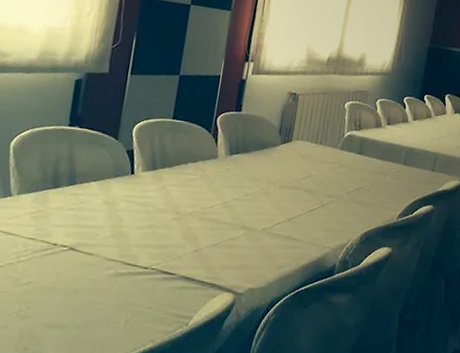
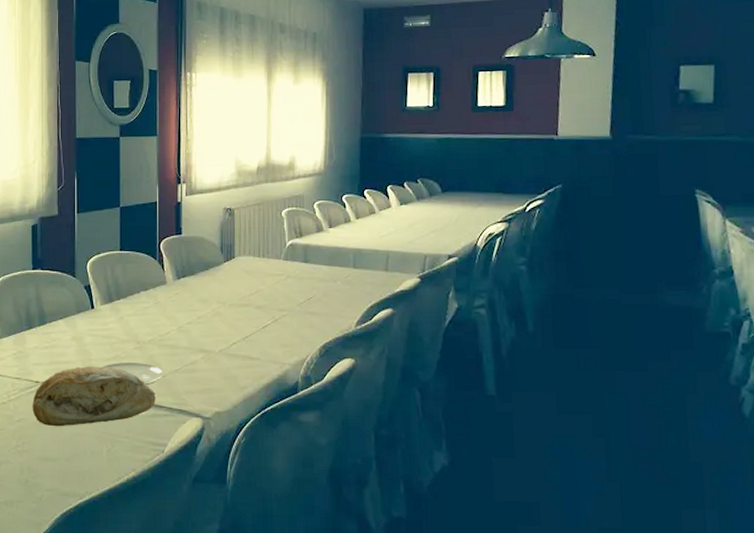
bread: none [44,232,188,293] -> present [32,366,156,427]
plate: none [133,232,200,258] -> present [101,363,163,386]

